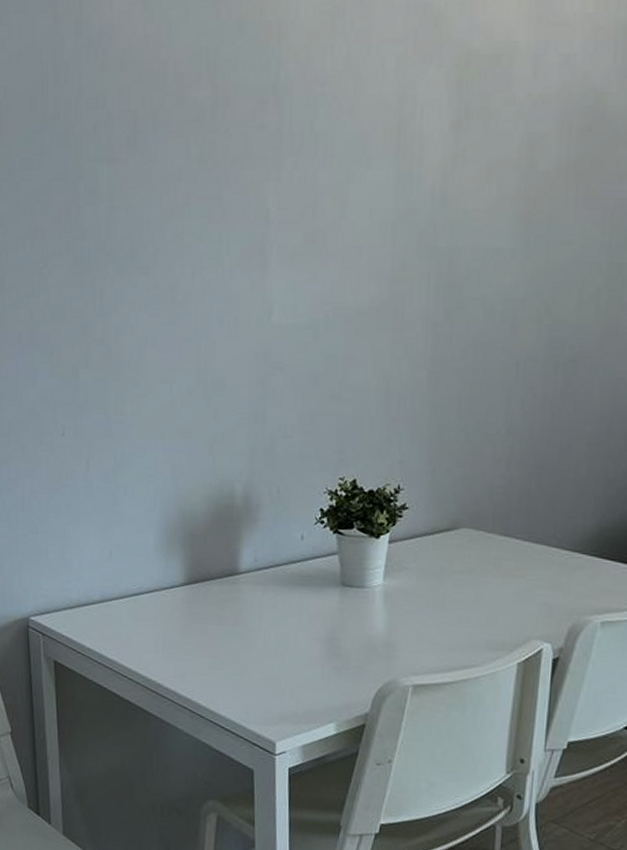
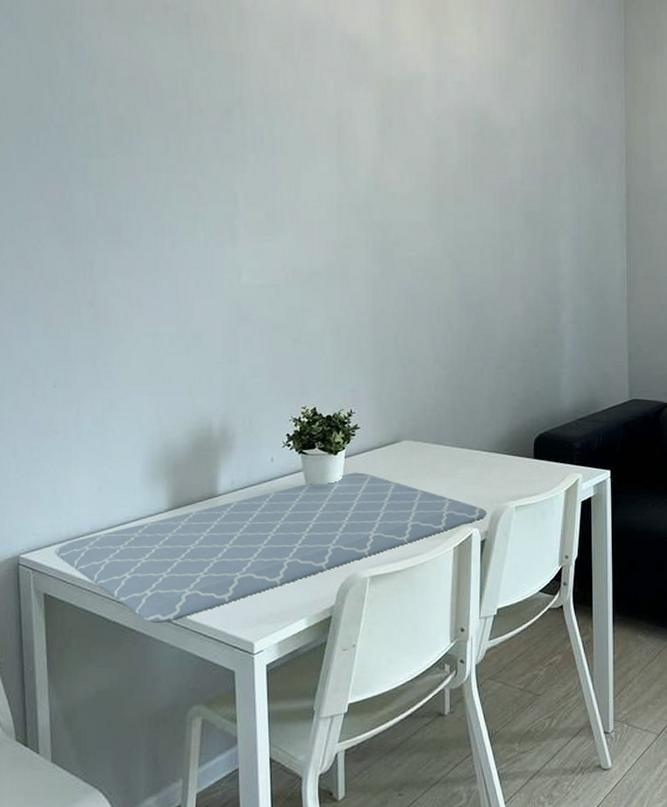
placemat: none [65,561,563,708] -> present [55,472,487,623]

